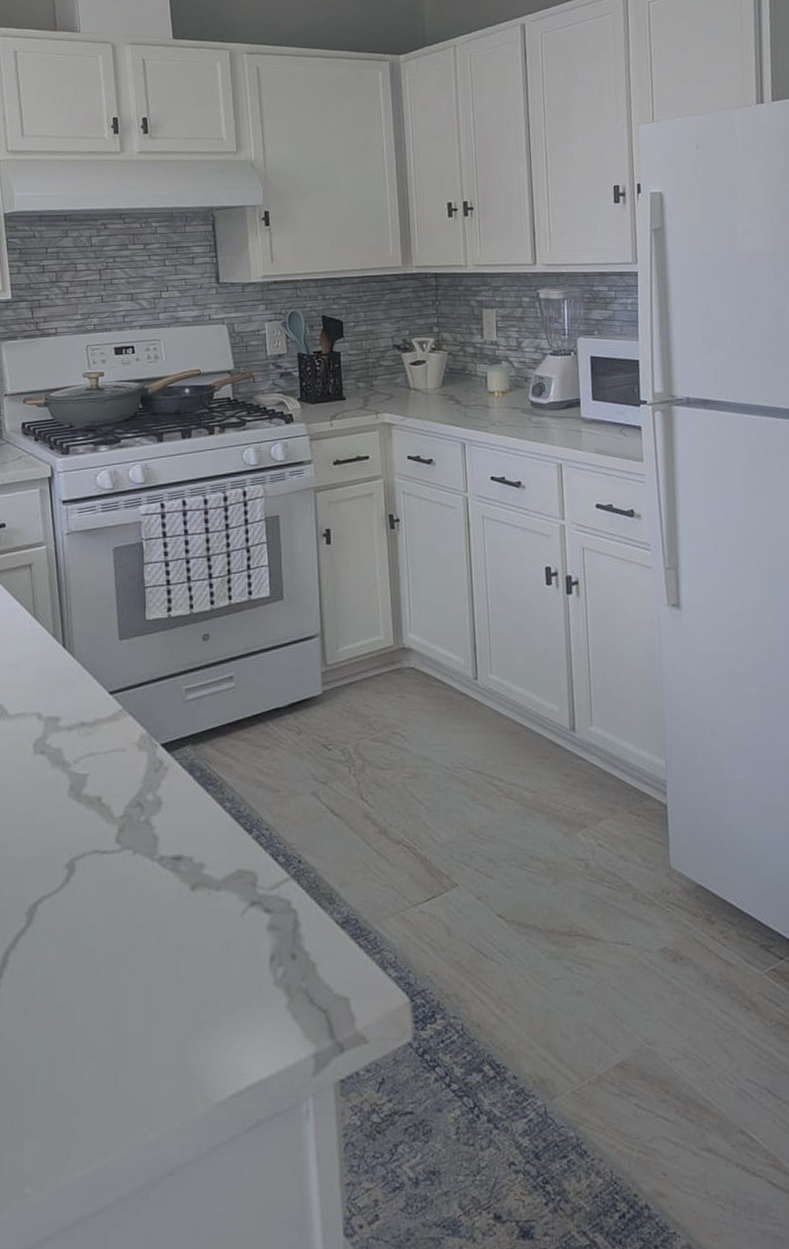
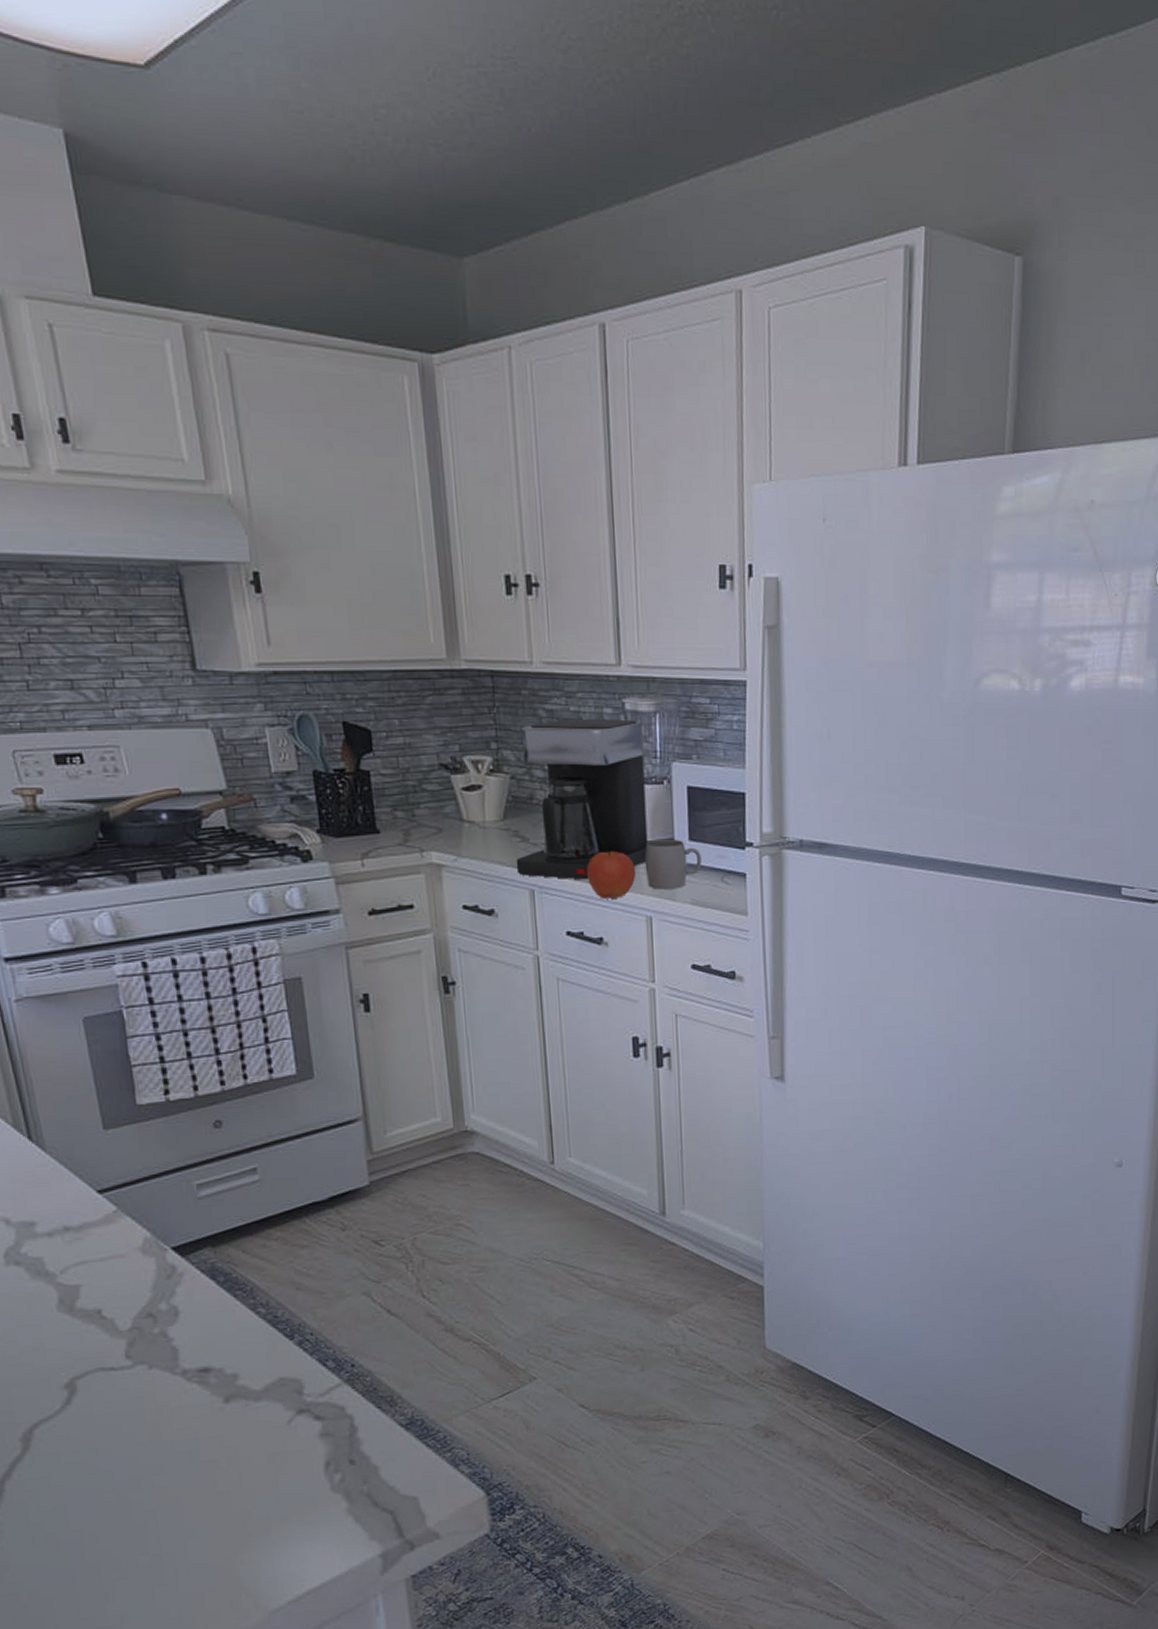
coffee maker: none [451,305,558,434] -> present [516,718,648,880]
fruit: none [507,410,549,449] -> present [586,850,636,899]
mug: none [555,399,603,441] -> present [644,838,702,890]

